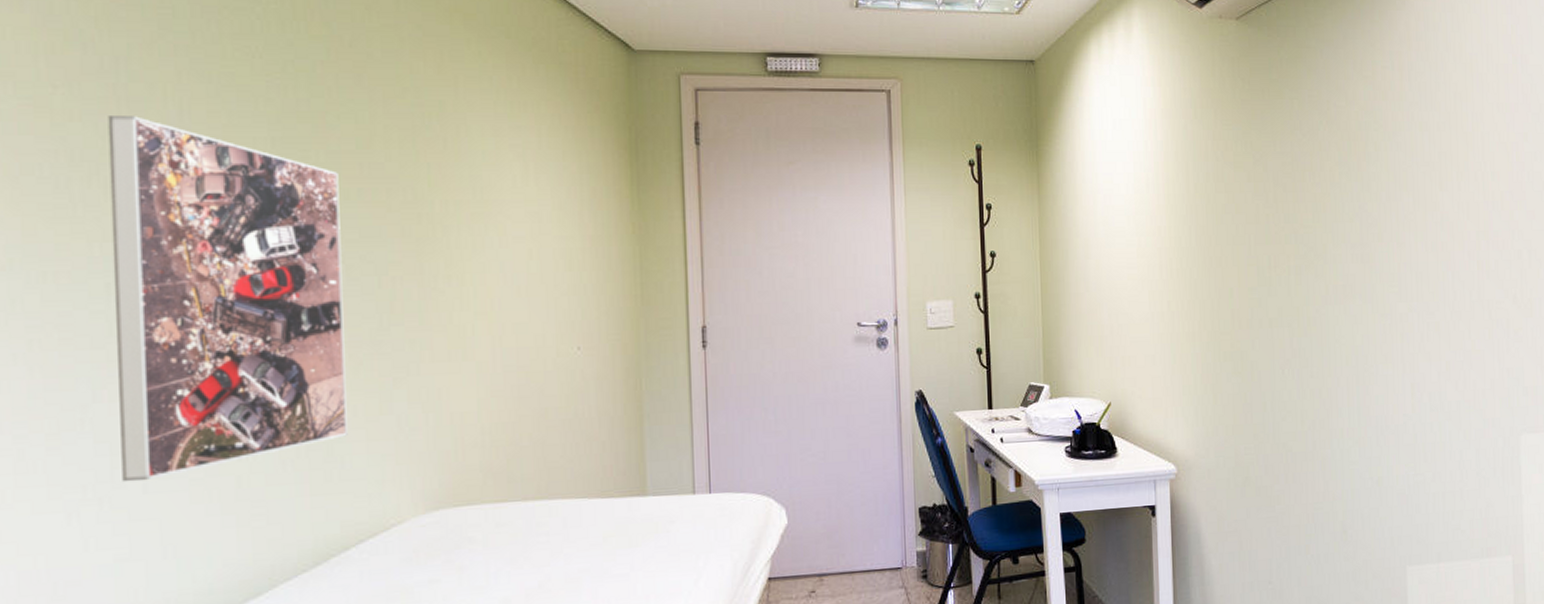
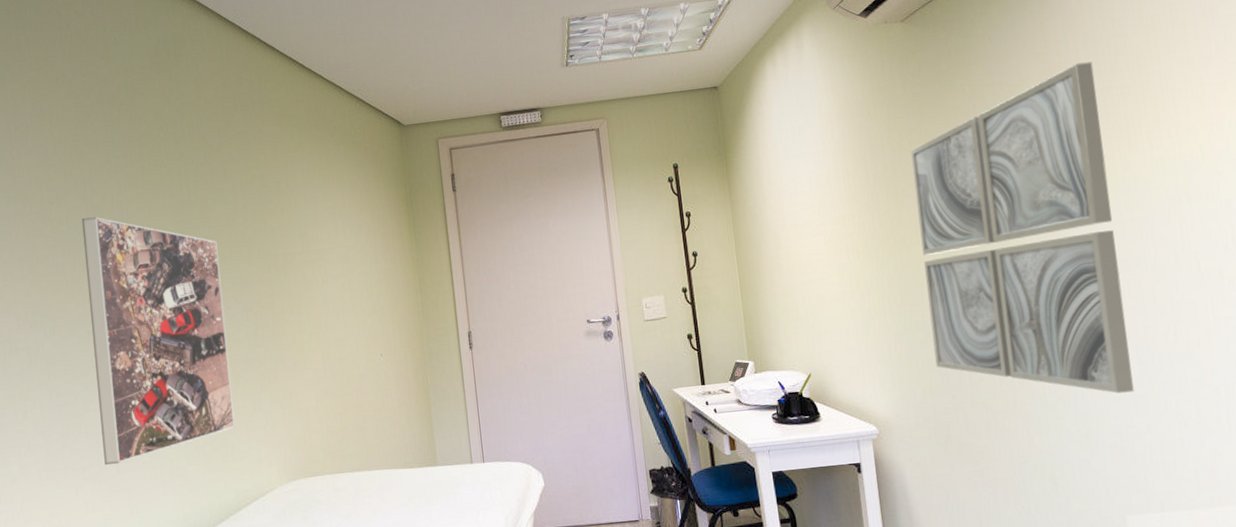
wall art: none [1233,92,1424,440] -> present [910,61,1134,394]

